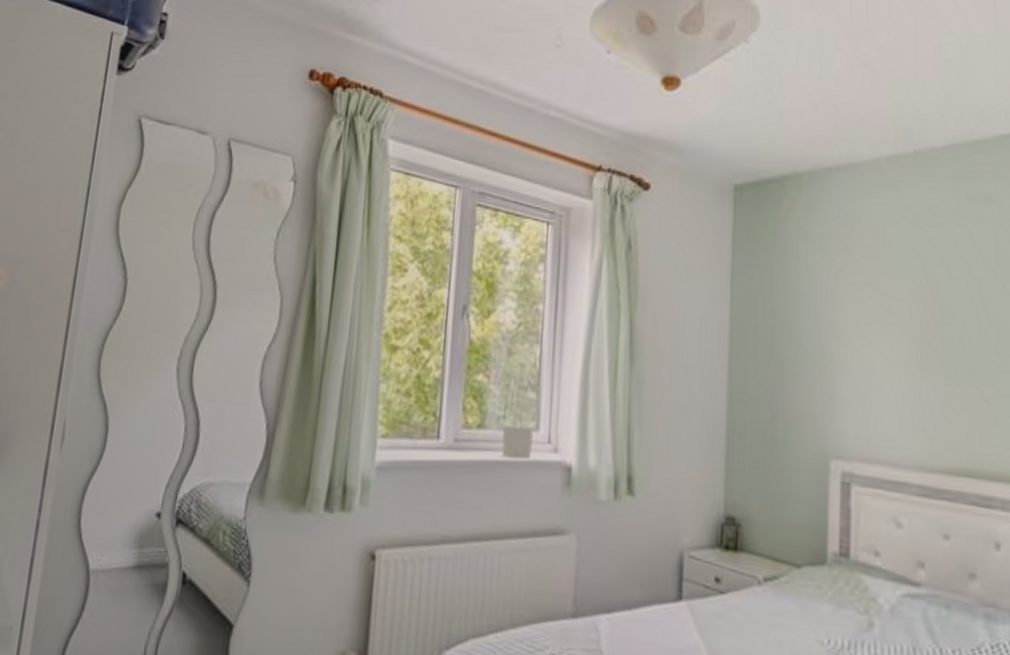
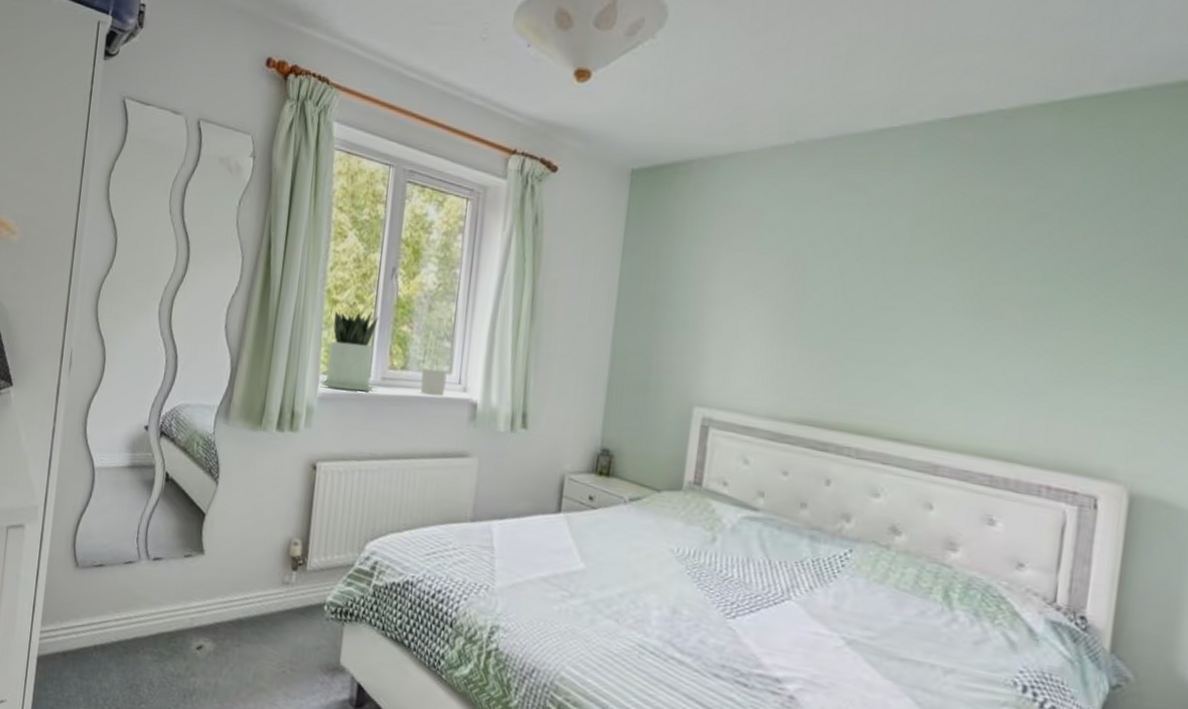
planter: none [379,358,448,458] -> present [321,310,379,392]

